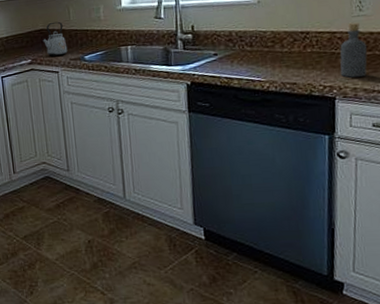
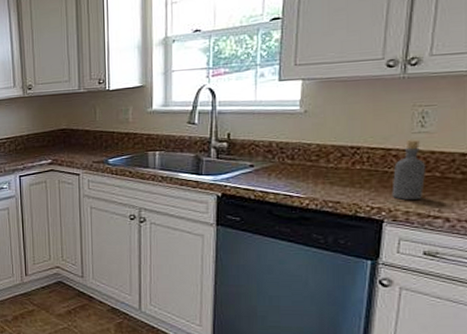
kettle: present [42,21,68,56] -> none [65,121,91,158]

